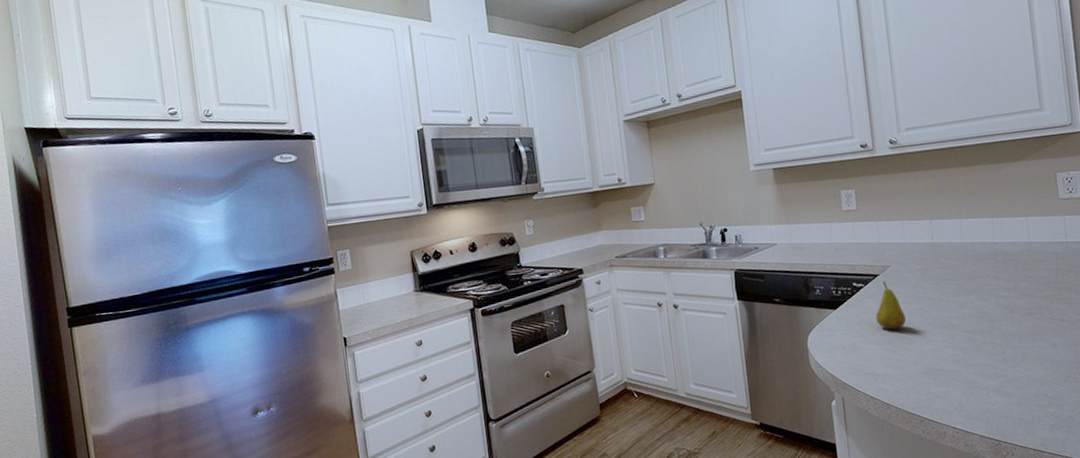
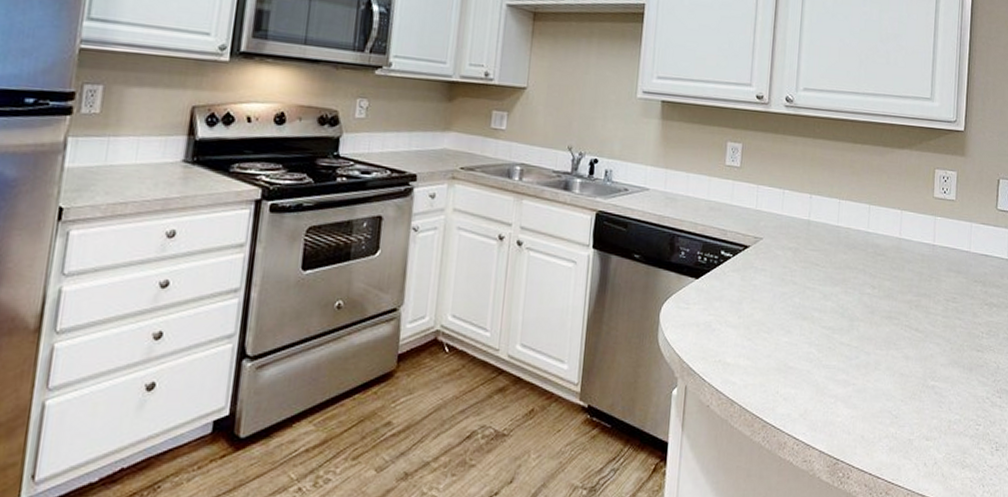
fruit: present [876,281,907,330] -> none [738,254,769,313]

